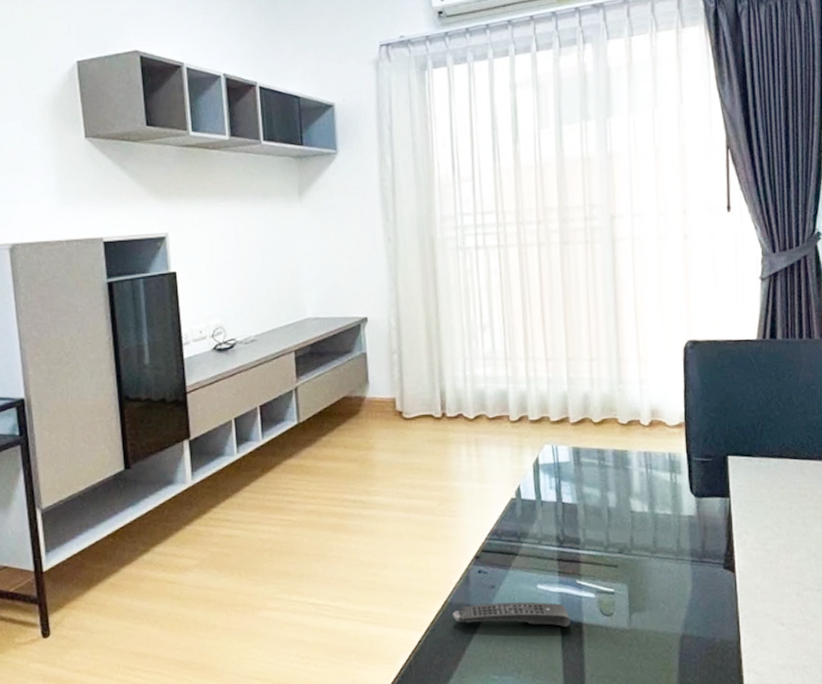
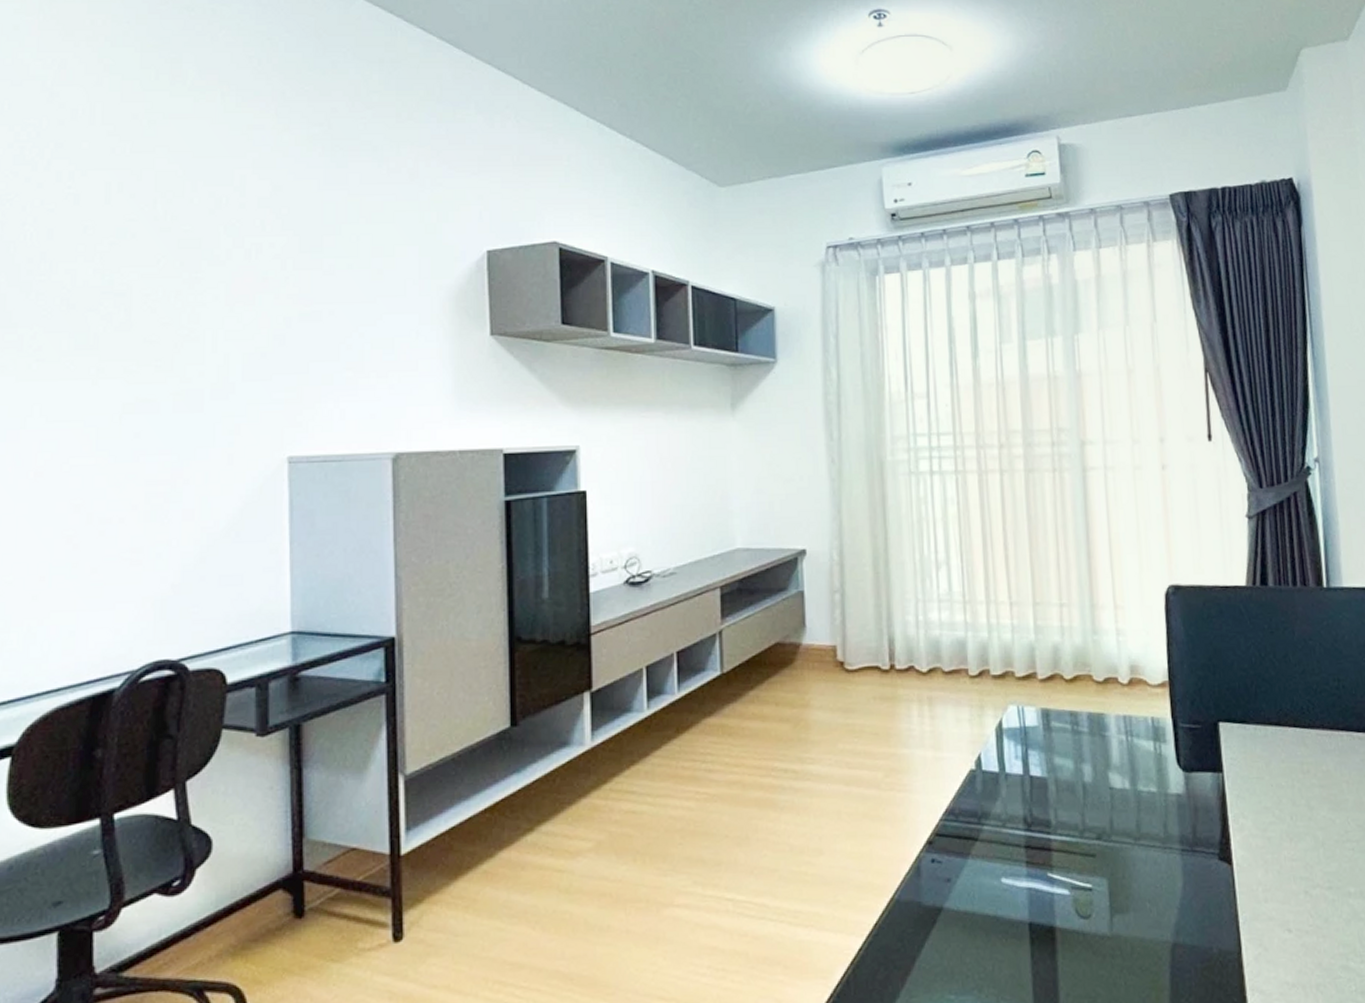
remote control: present [453,602,570,627] -> none [900,899,1041,933]

